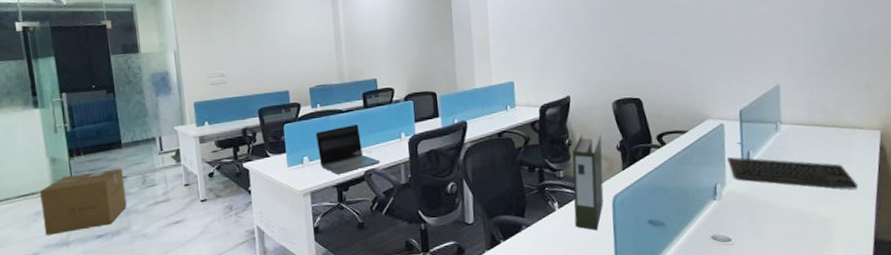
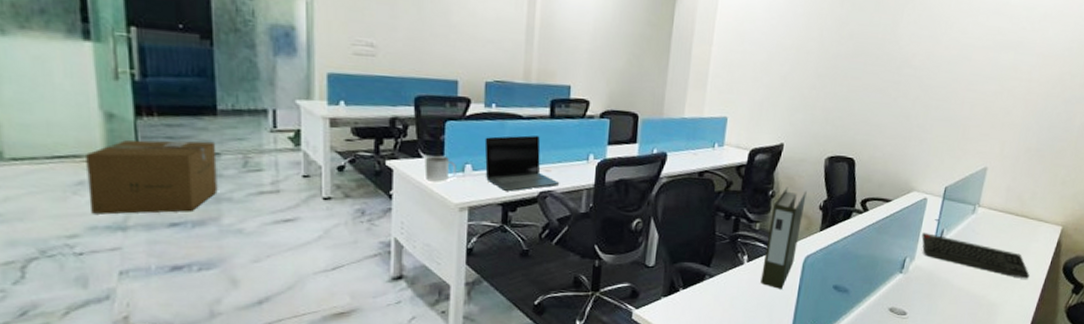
mug: none [271,152,297,176] -> present [424,155,457,183]

